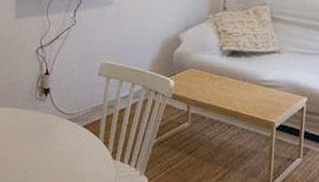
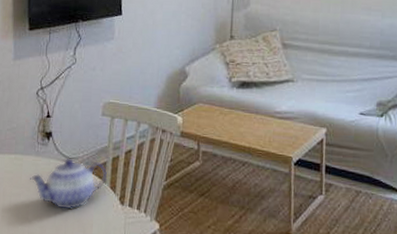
teapot: none [27,114,102,163] -> present [30,158,108,211]

